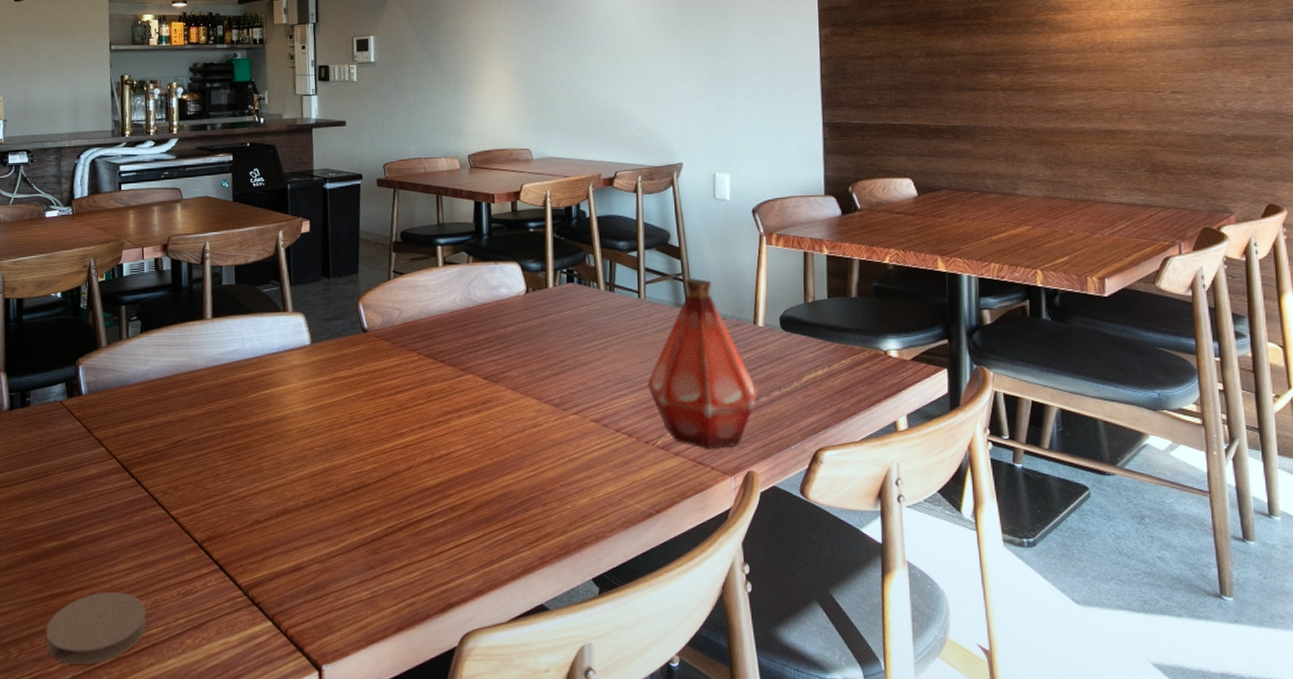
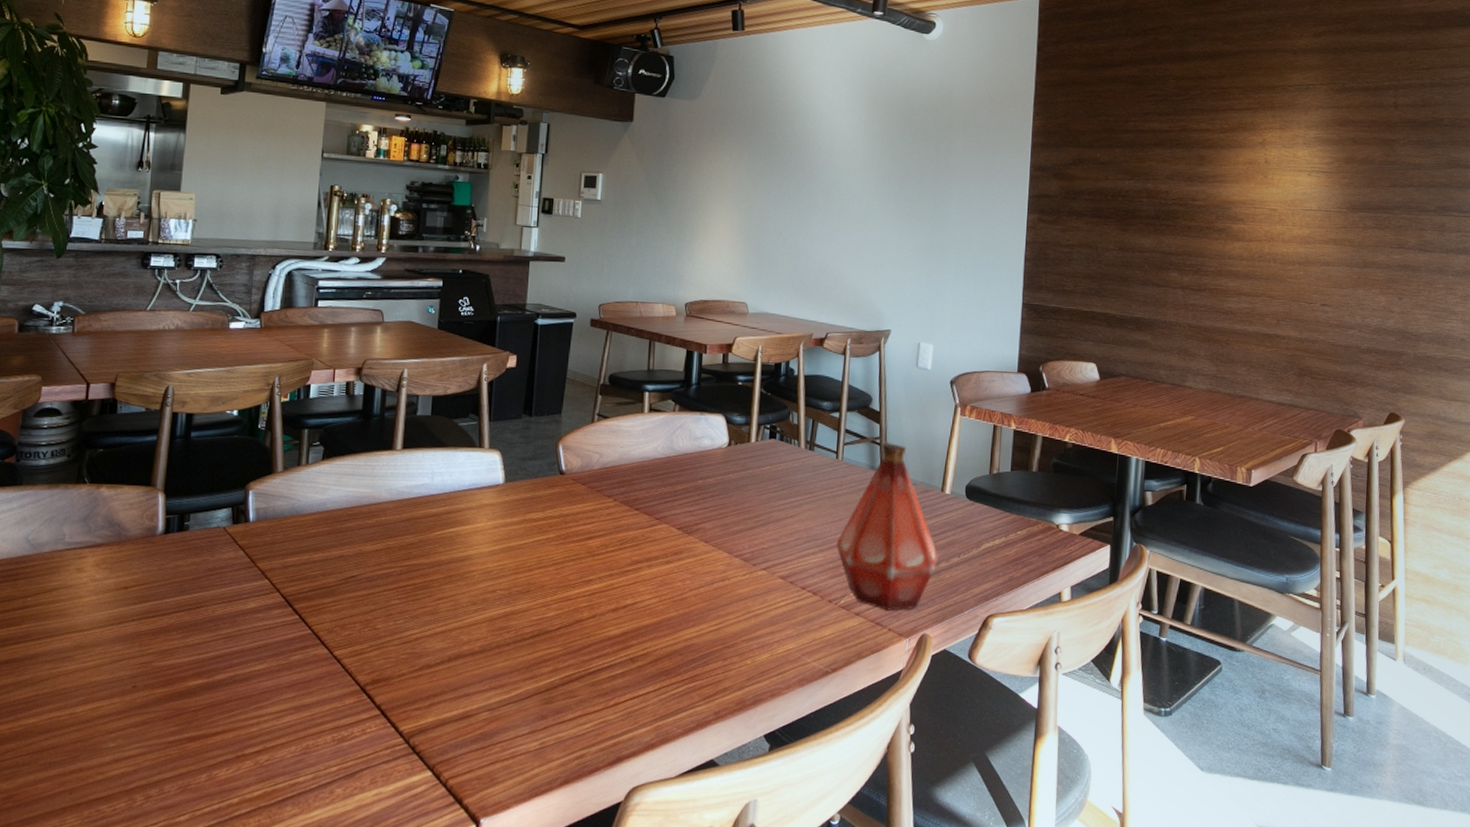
coaster: present [46,592,146,665] -> none [177,736,296,815]

